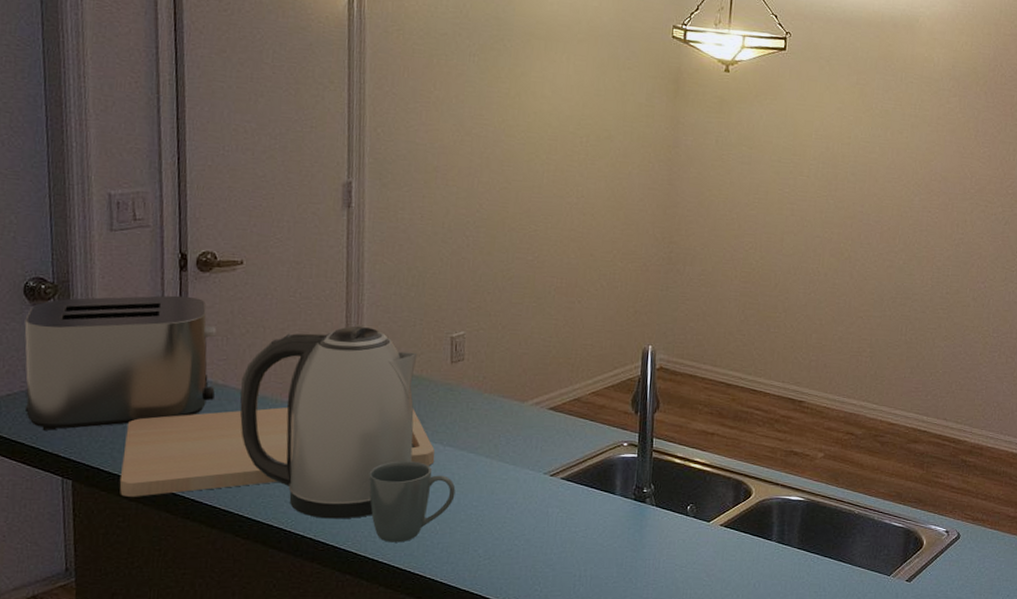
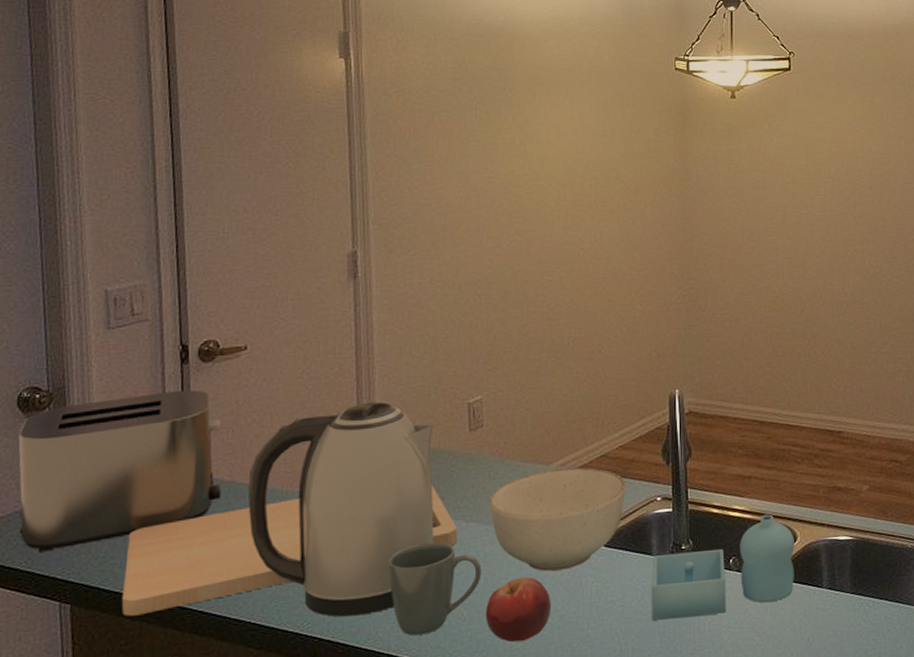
fruit: none [456,501,518,559] -> present [485,576,551,642]
bowl: none [466,406,596,499] -> present [489,467,626,571]
soap dispenser: none [611,469,750,554] -> present [651,514,794,621]

